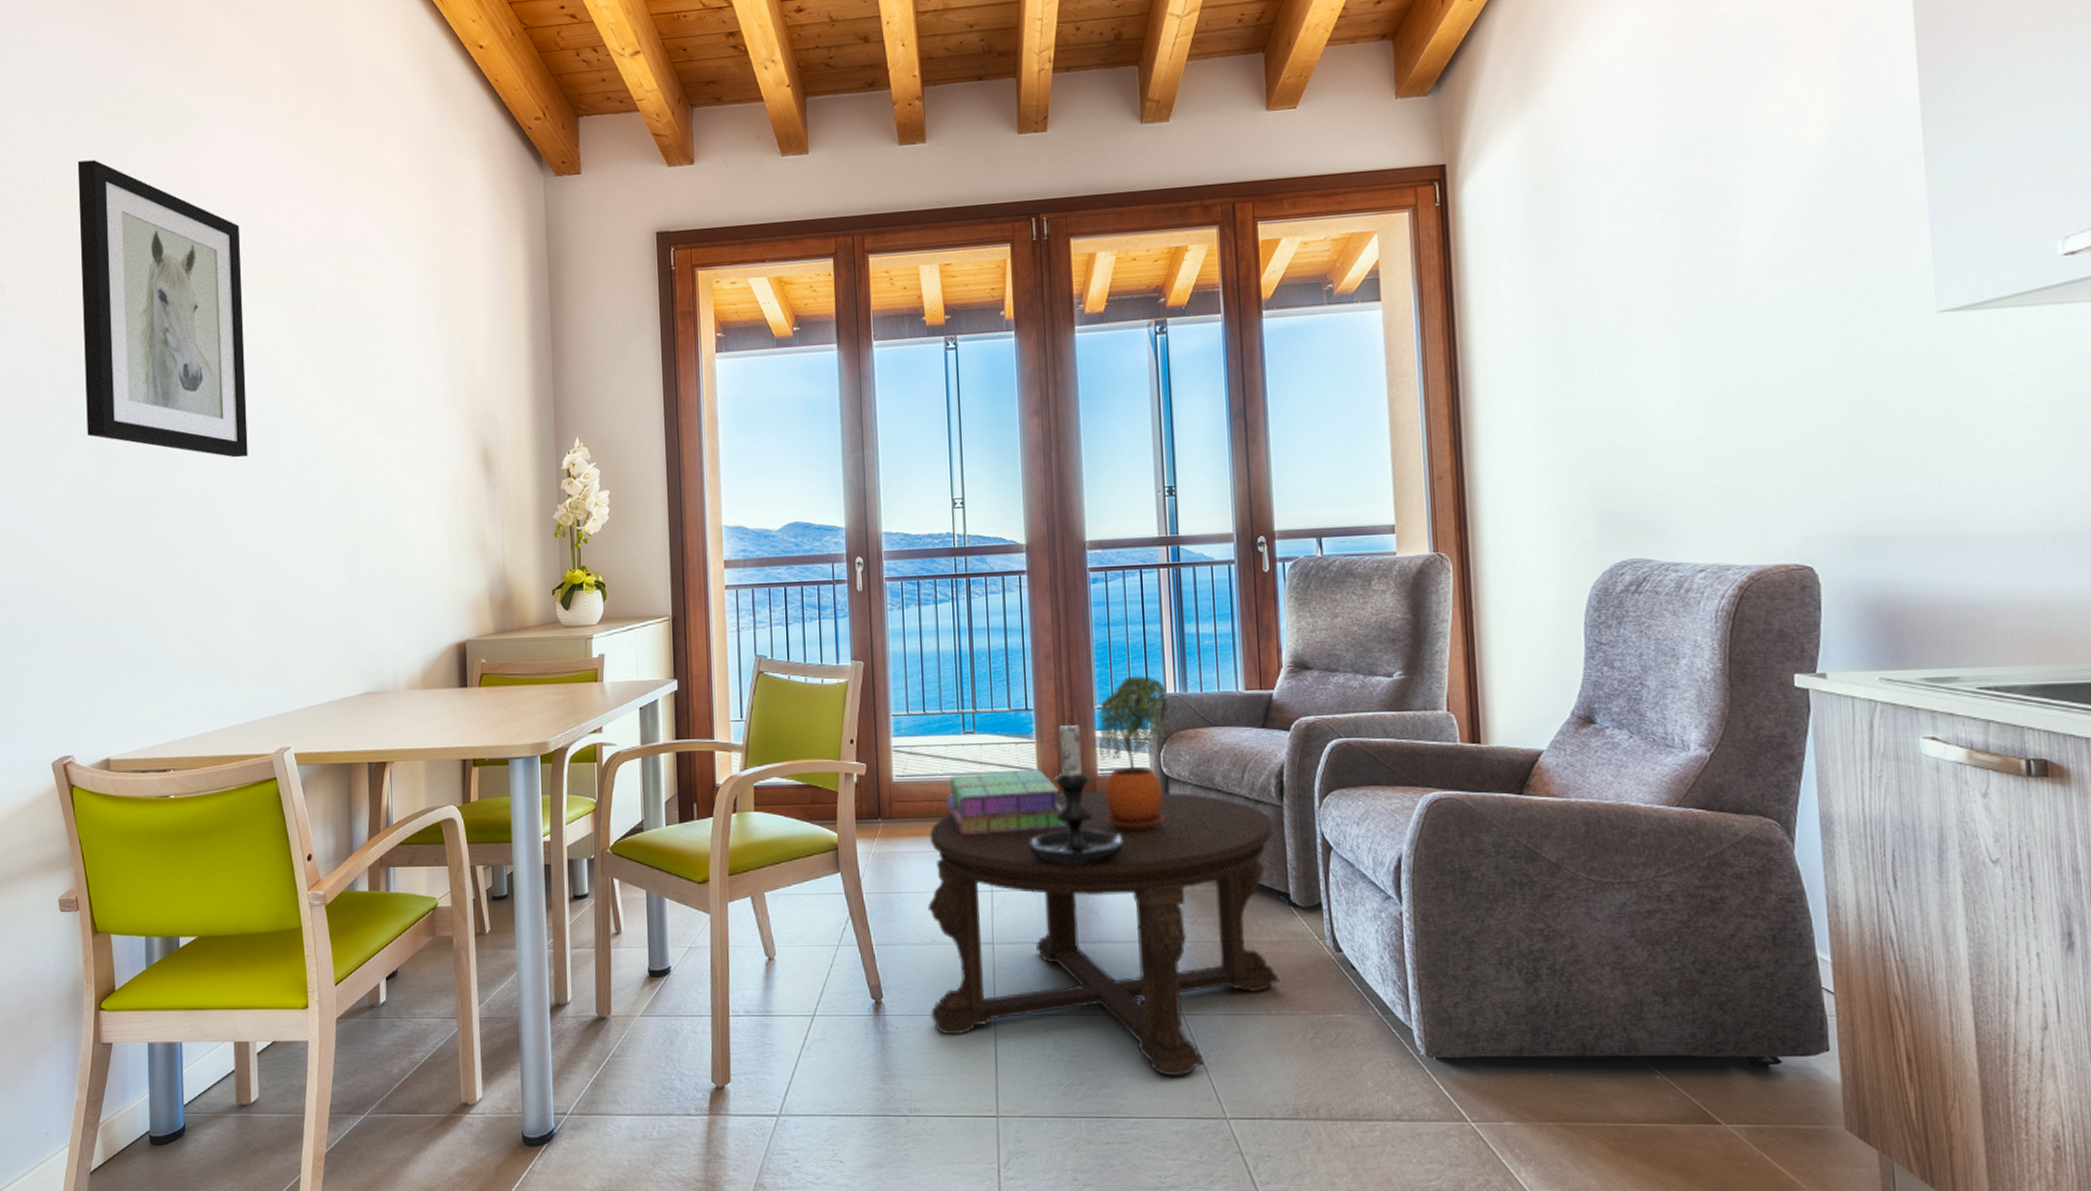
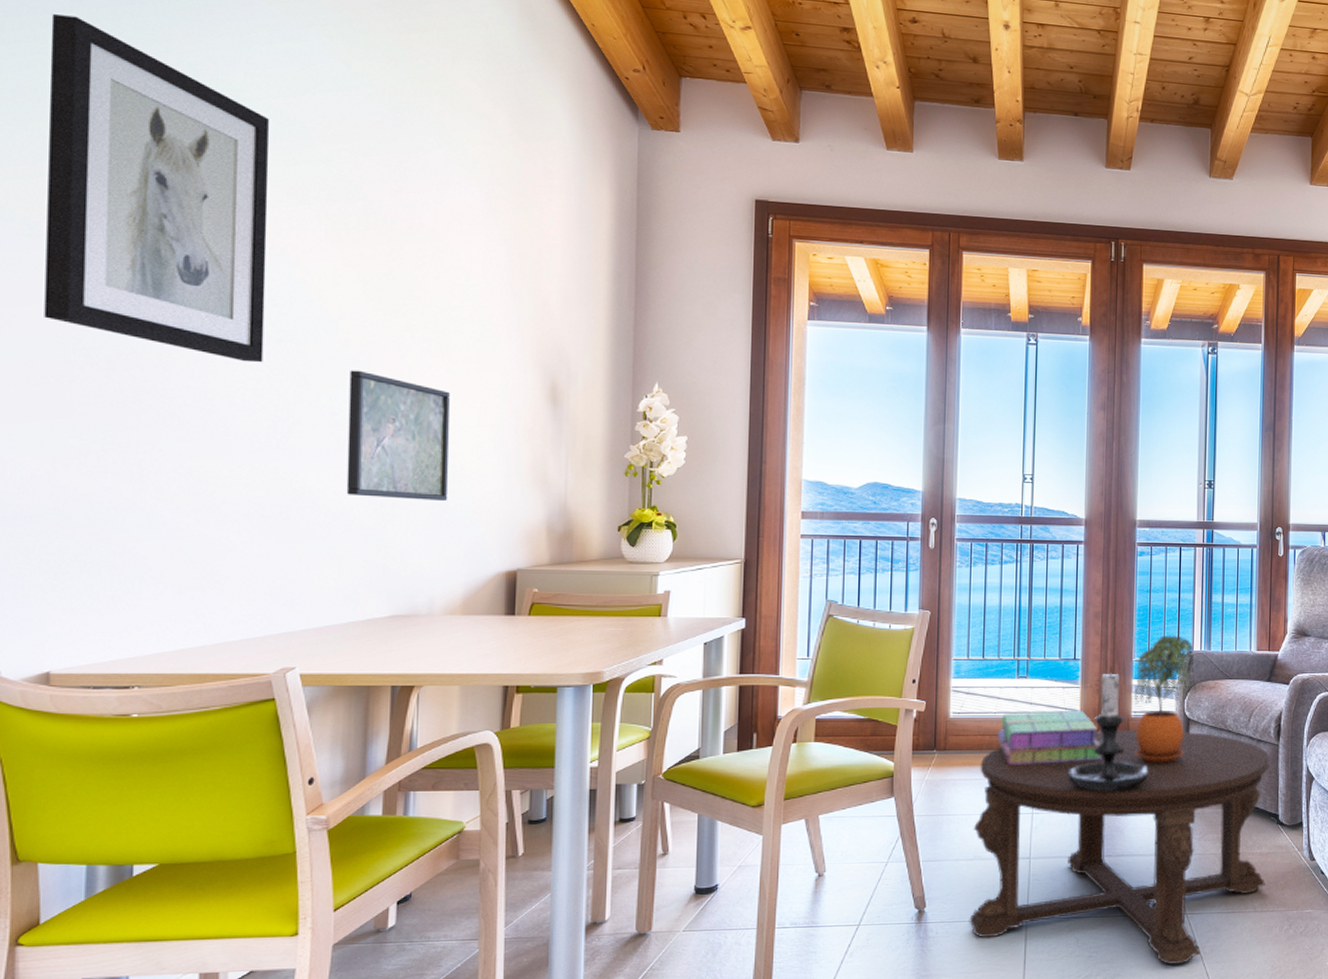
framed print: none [316,455,403,578] -> present [346,370,450,500]

